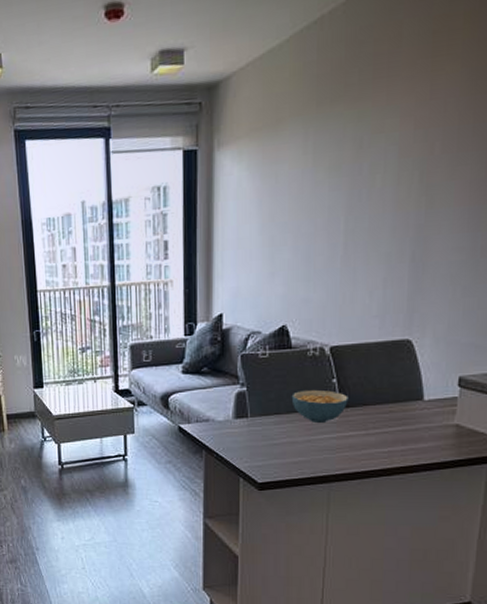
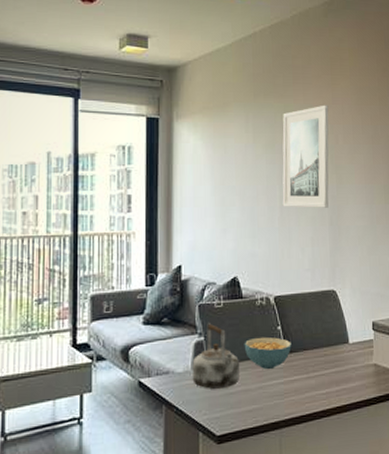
kettle: none [233,374,286,440] -> present [192,323,240,390]
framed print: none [347,102,424,243] -> present [282,105,329,208]

